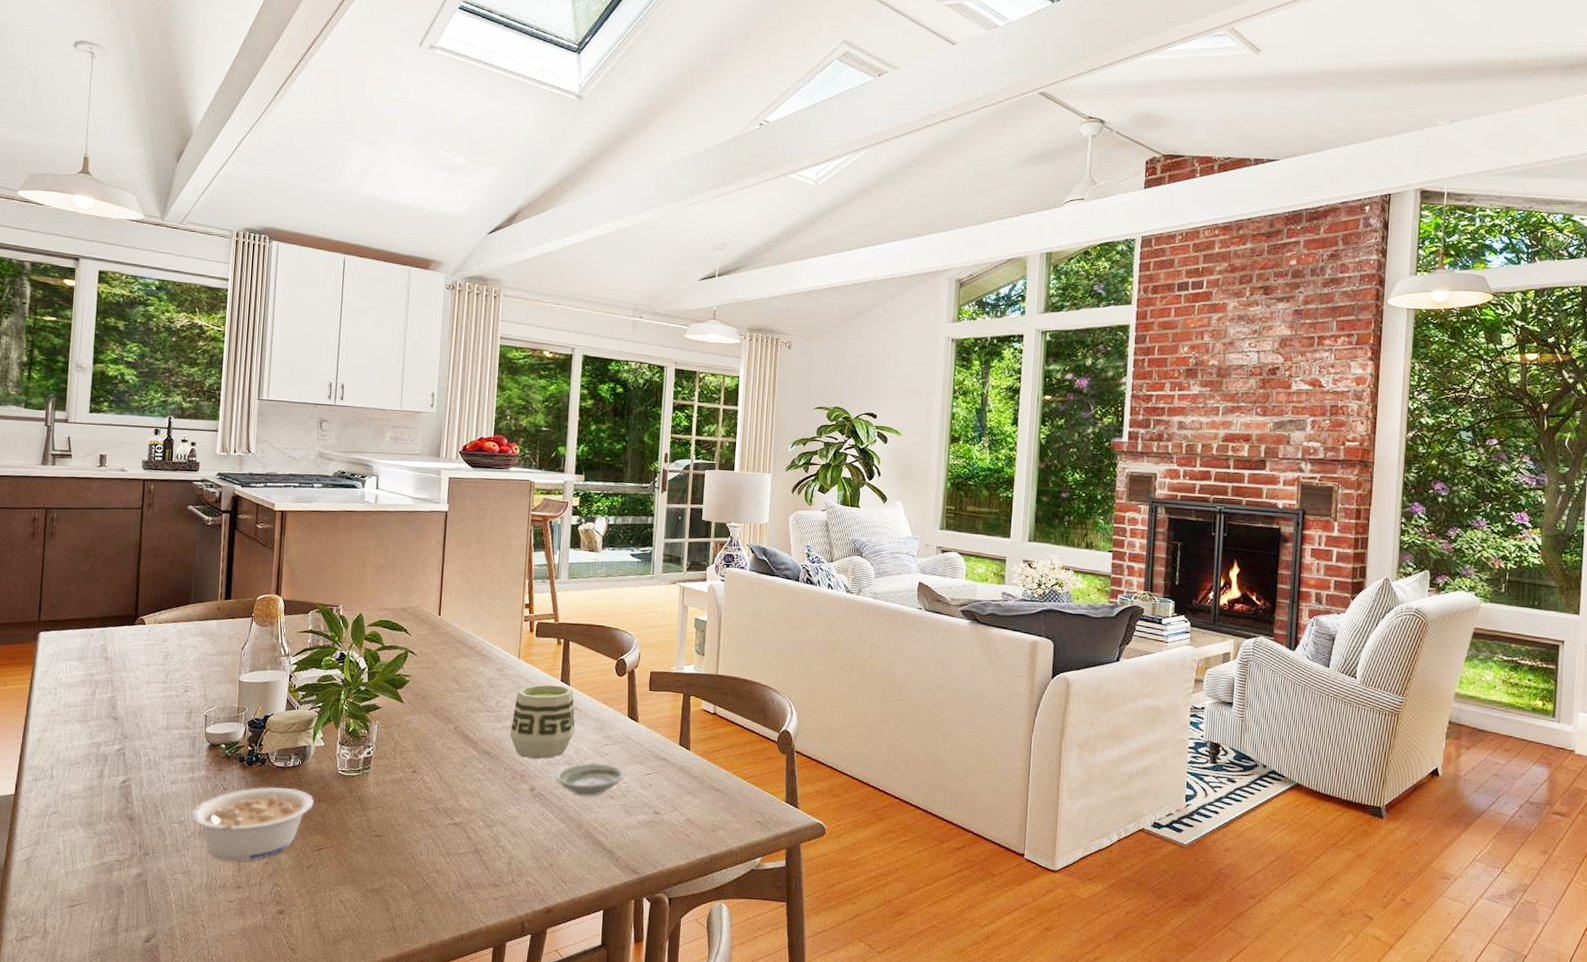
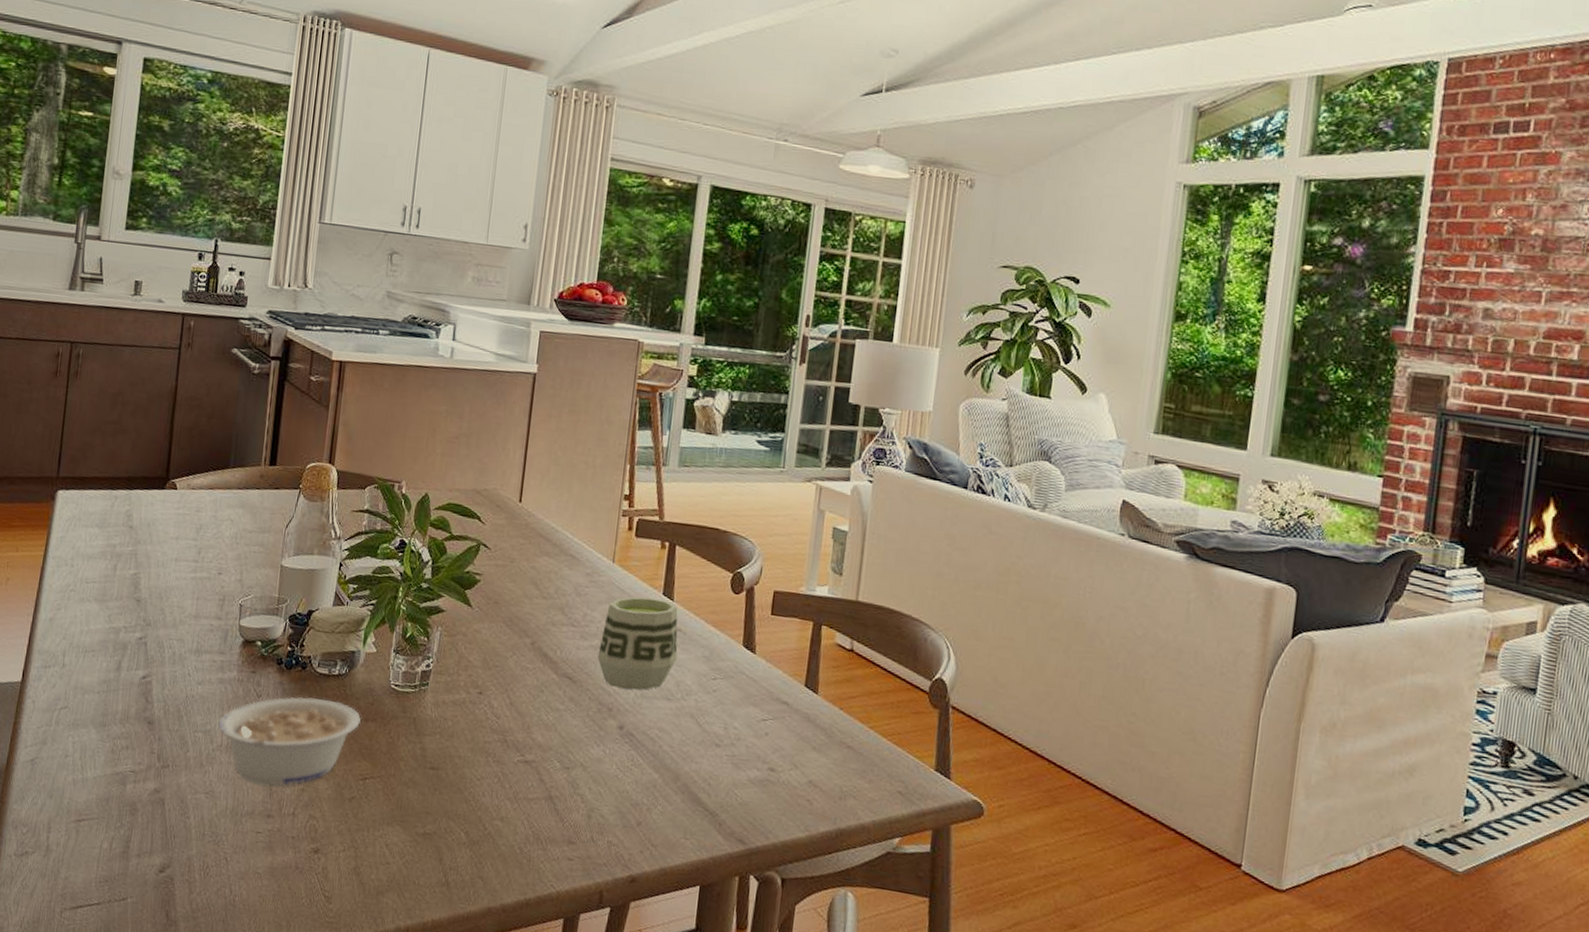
saucer: present [555,763,625,797] -> none [649,699,735,743]

